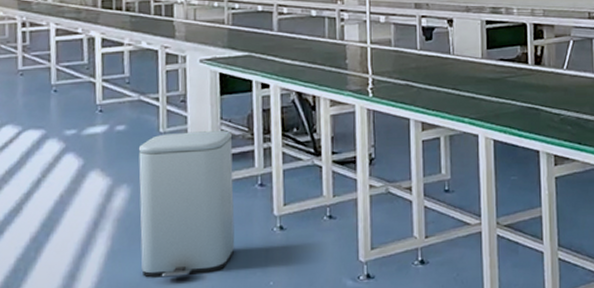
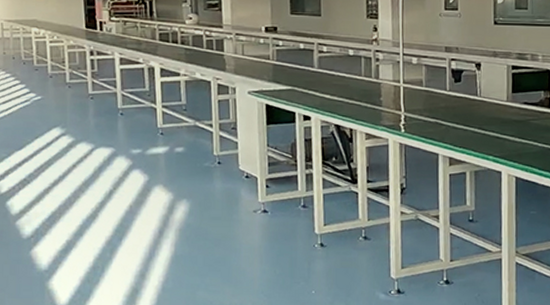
pedal bin: present [138,131,235,278] -> none [195,156,281,281]

